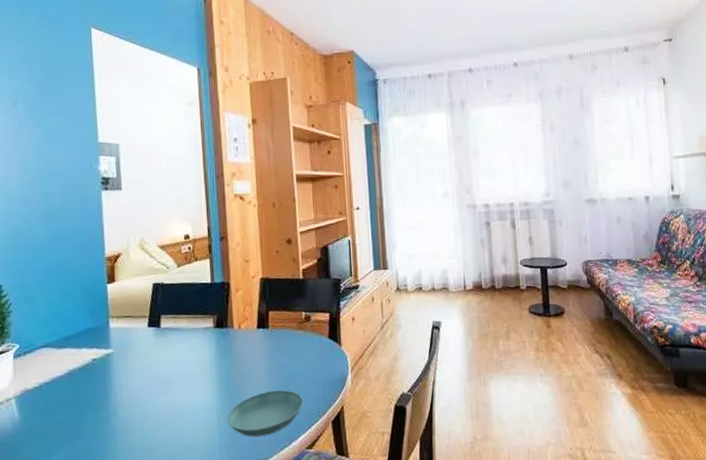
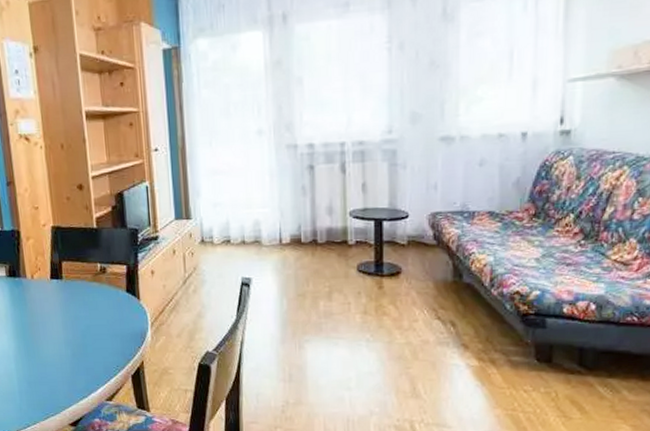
saucer: present [227,389,304,437] -> none [25,341,102,386]

